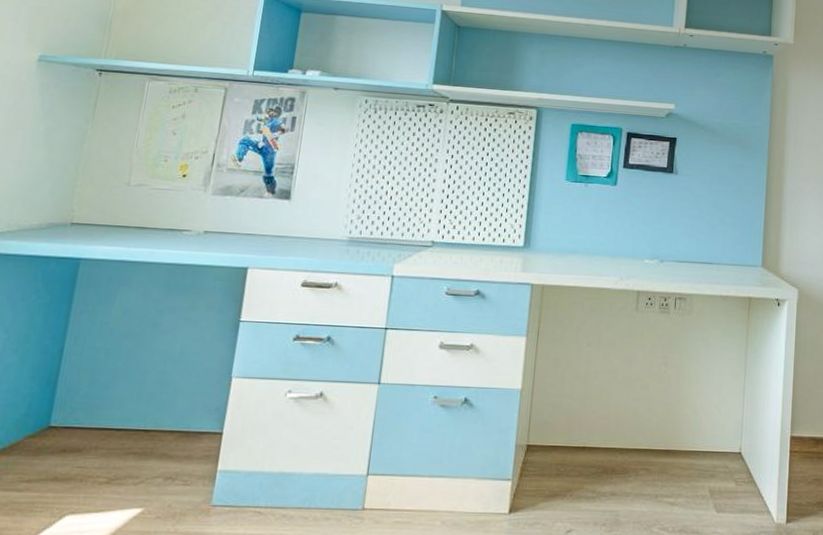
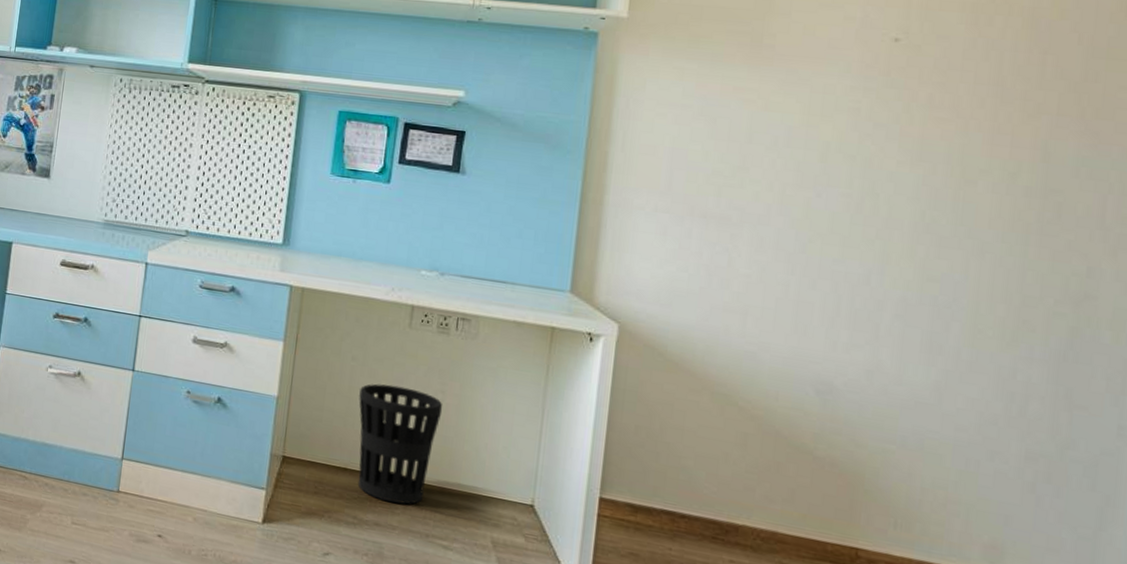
wastebasket: none [594,364,666,472] -> present [357,383,443,505]

